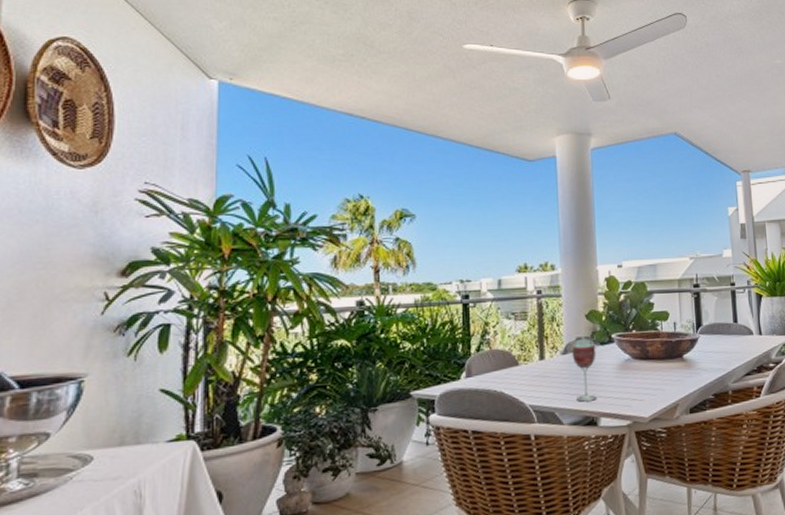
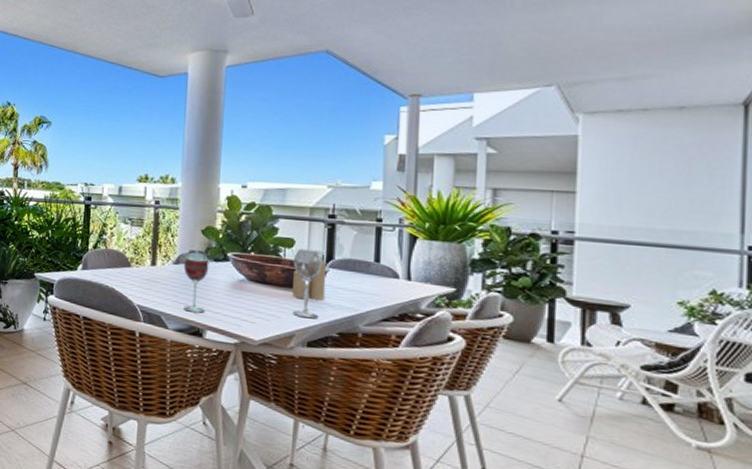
wineglass: none [669,319,696,386] -> present [293,248,323,319]
candle: none [670,328,699,368] -> present [292,260,327,300]

